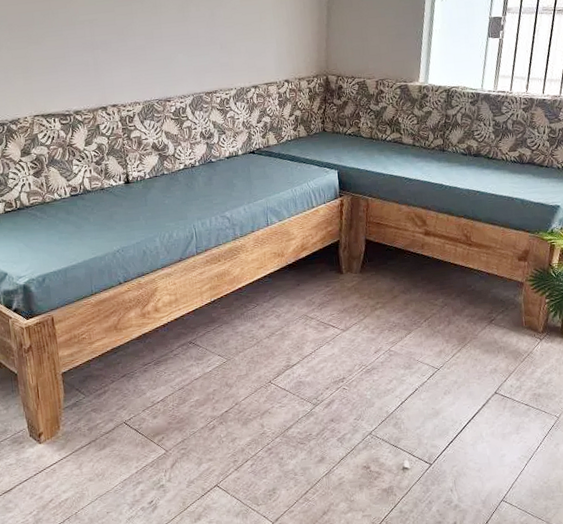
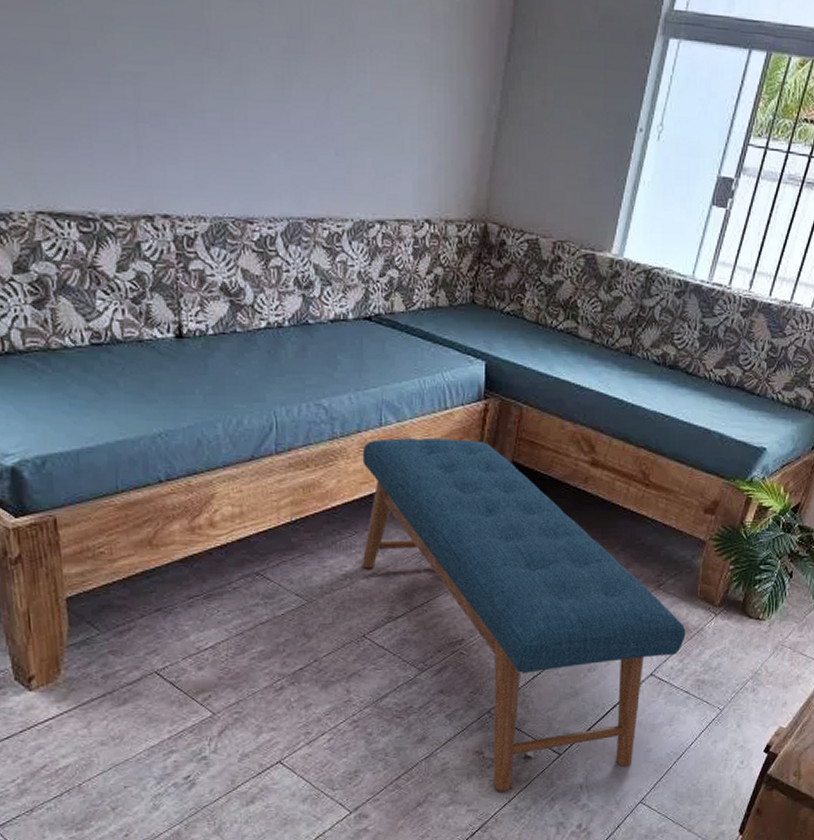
bench: none [256,227,519,498] -> present [362,438,686,791]

